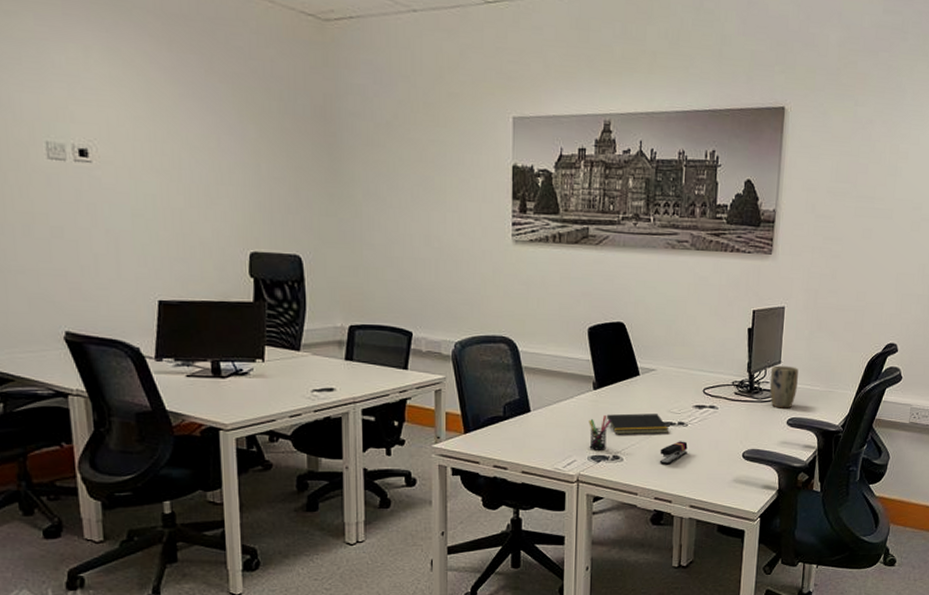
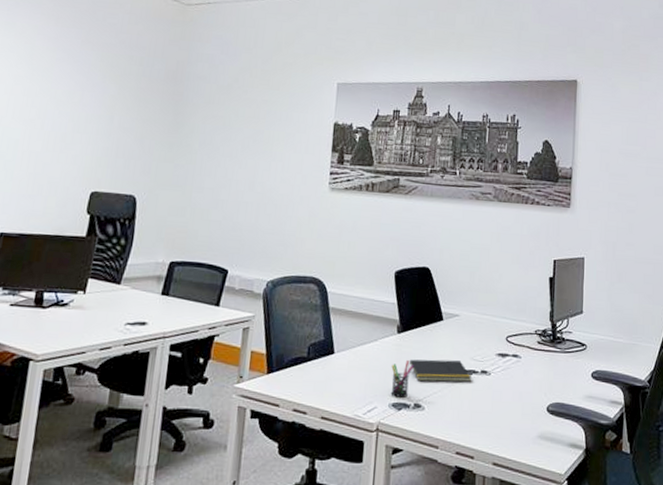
stapler: present [659,441,688,465] -> none [461,390,491,416]
plant pot: present [769,365,799,409] -> none [572,315,601,361]

